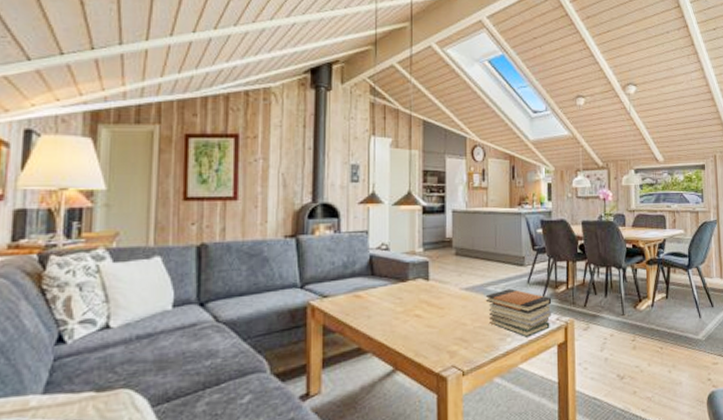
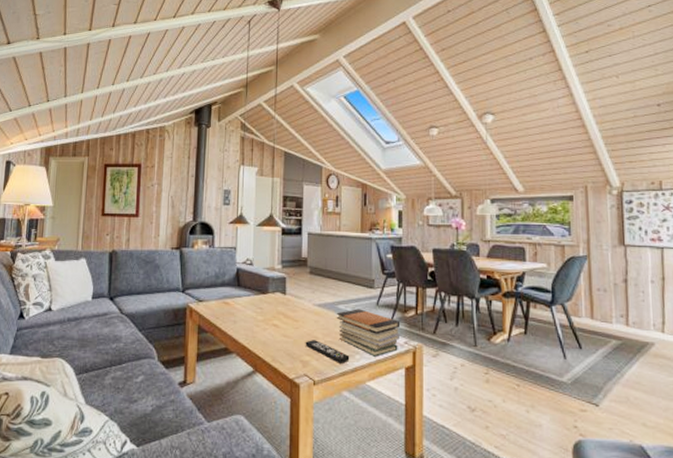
remote control: none [452,327,501,349] -> present [305,340,350,363]

